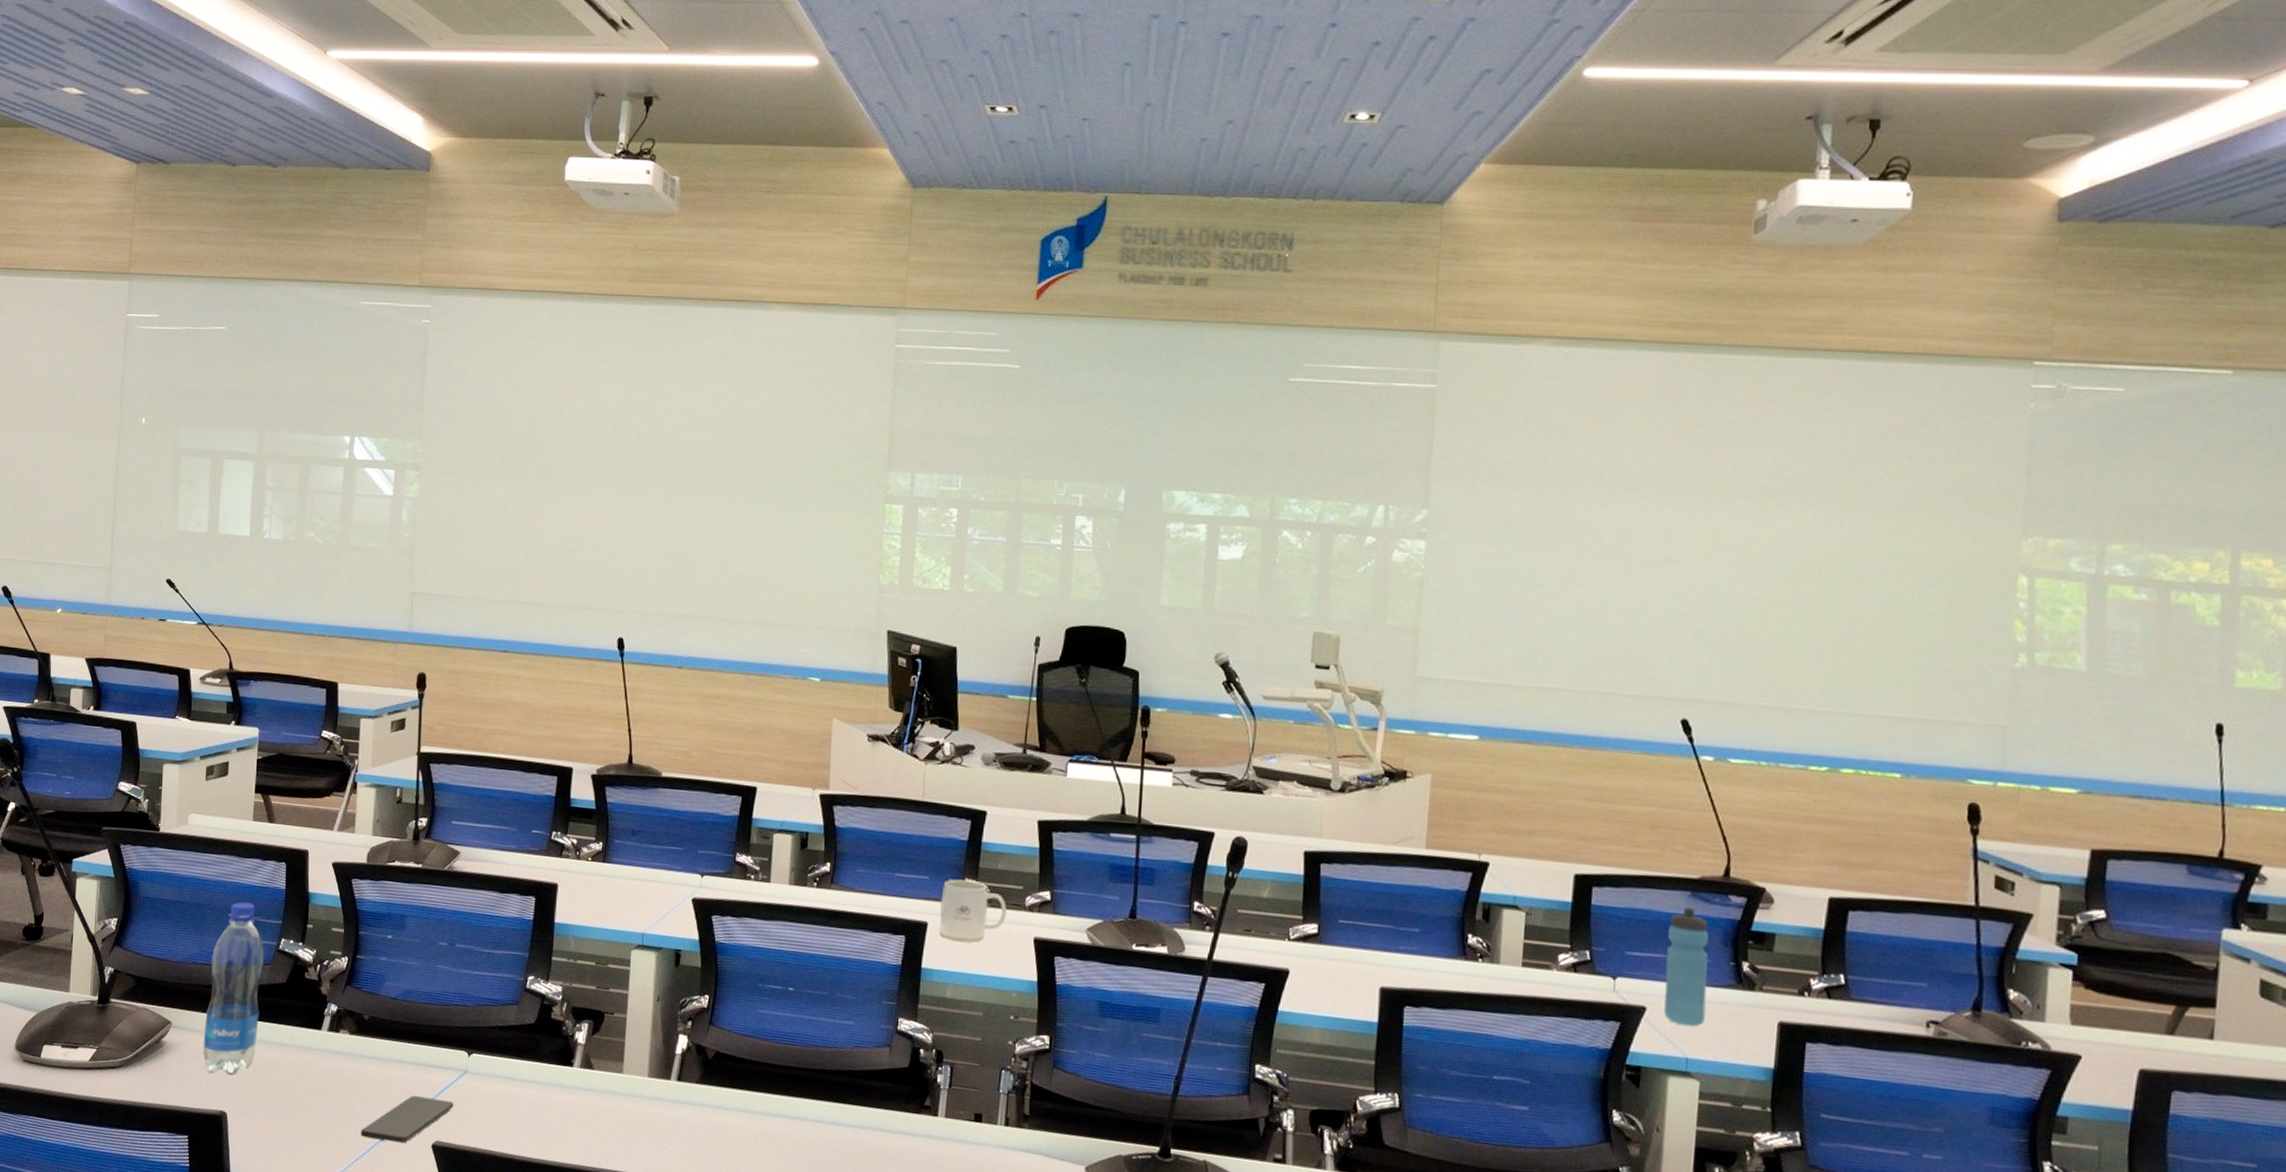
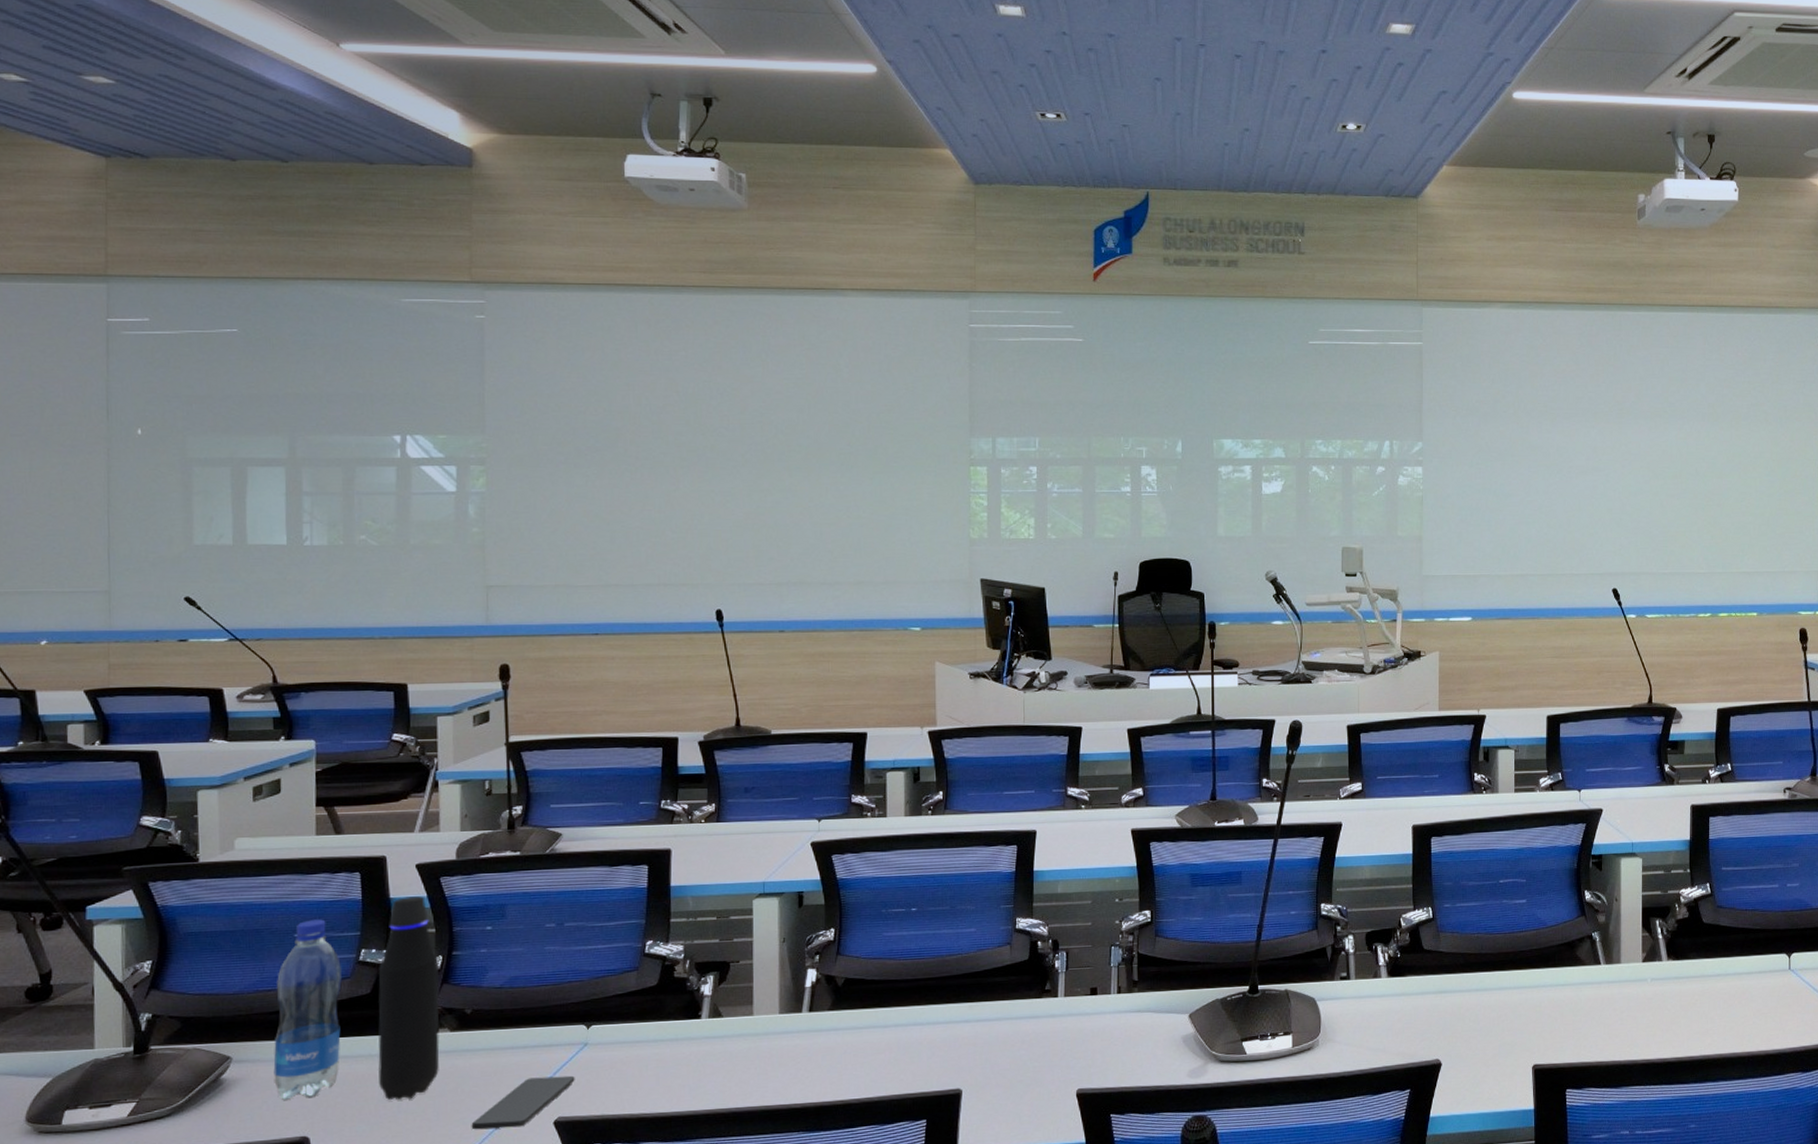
water bottle: none [287,893,344,1094] -> present [377,896,440,1100]
mug: present [939,879,1007,943] -> none [1047,788,1106,843]
water bottle: present [1664,906,1709,1027] -> none [1614,729,1643,819]

